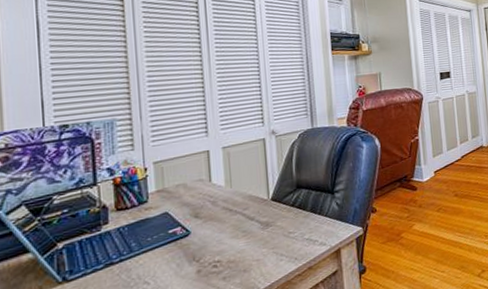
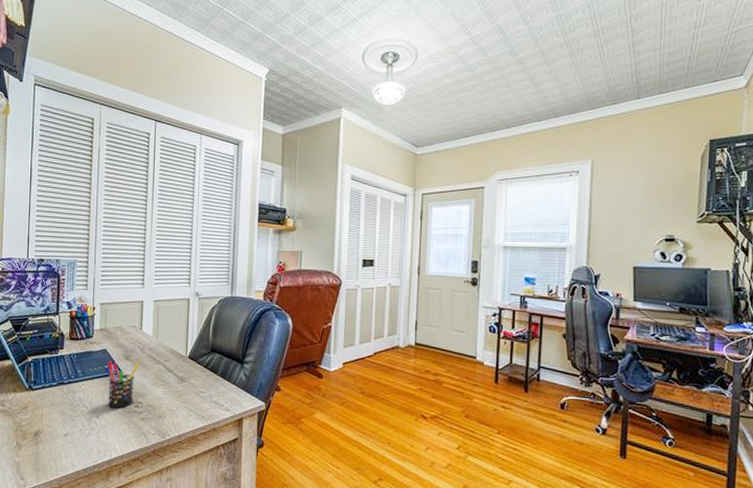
pen holder: none [167,219,213,276] -> present [104,361,140,408]

